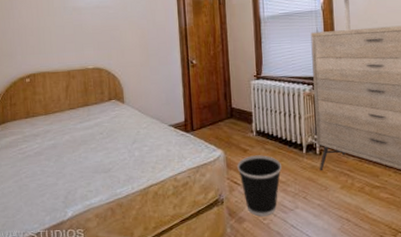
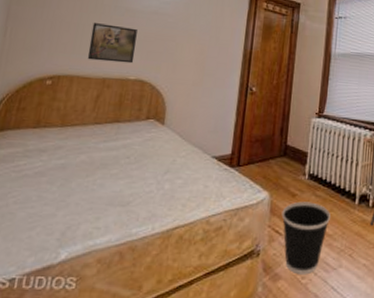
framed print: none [50,24,89,57] -> present [87,23,137,64]

